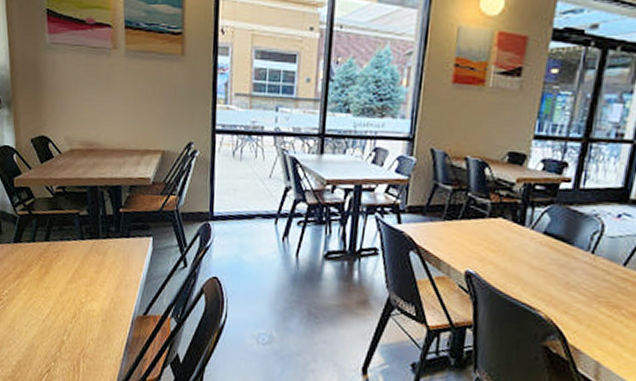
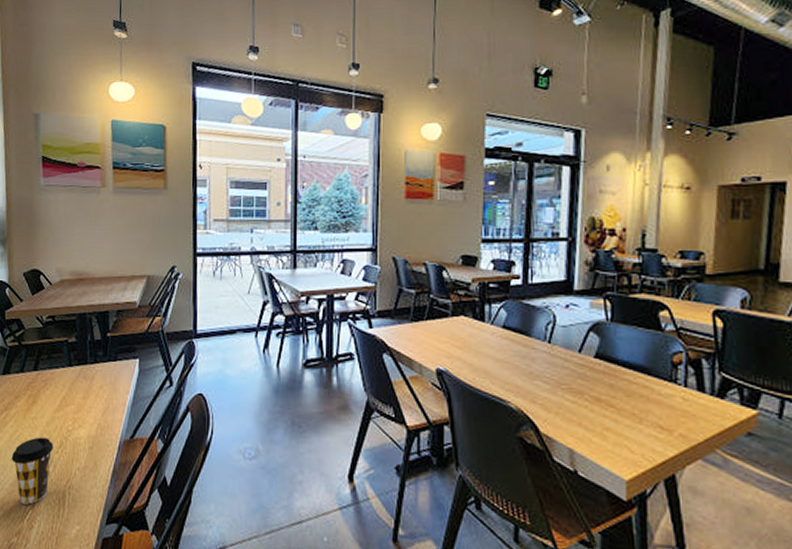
coffee cup: none [26,306,68,369] -> present [11,437,54,505]

